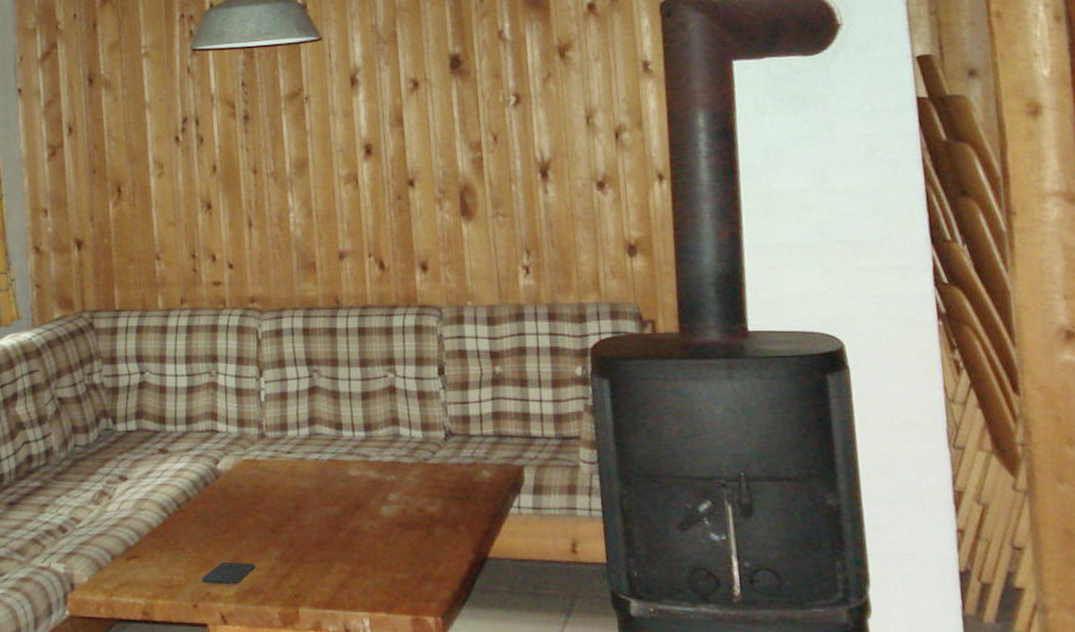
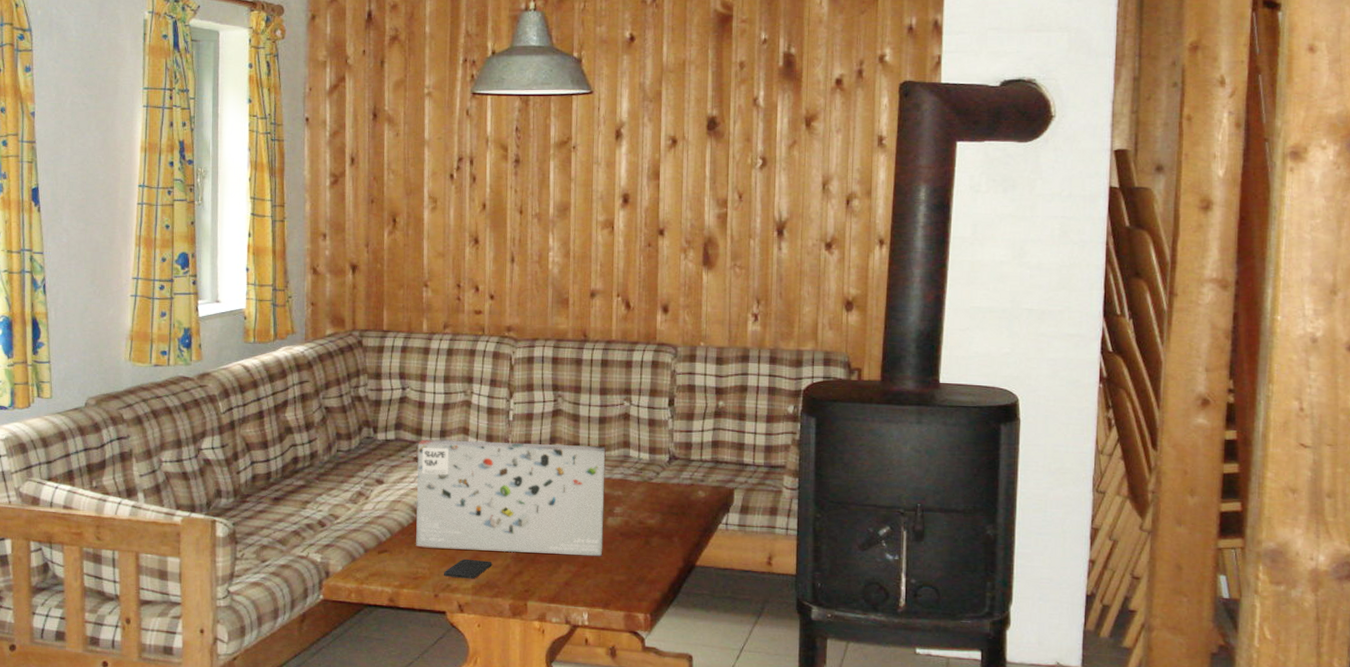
toy set box: none [162,425,380,551] -> present [416,439,606,556]

